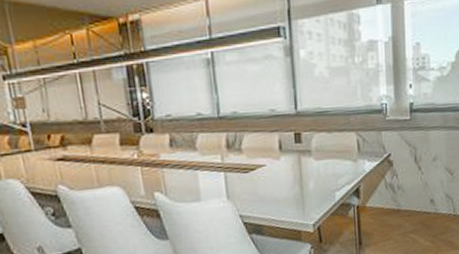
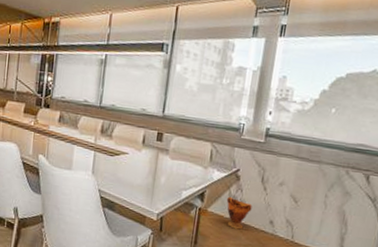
vase: none [383,185,410,218] -> present [226,196,252,230]

